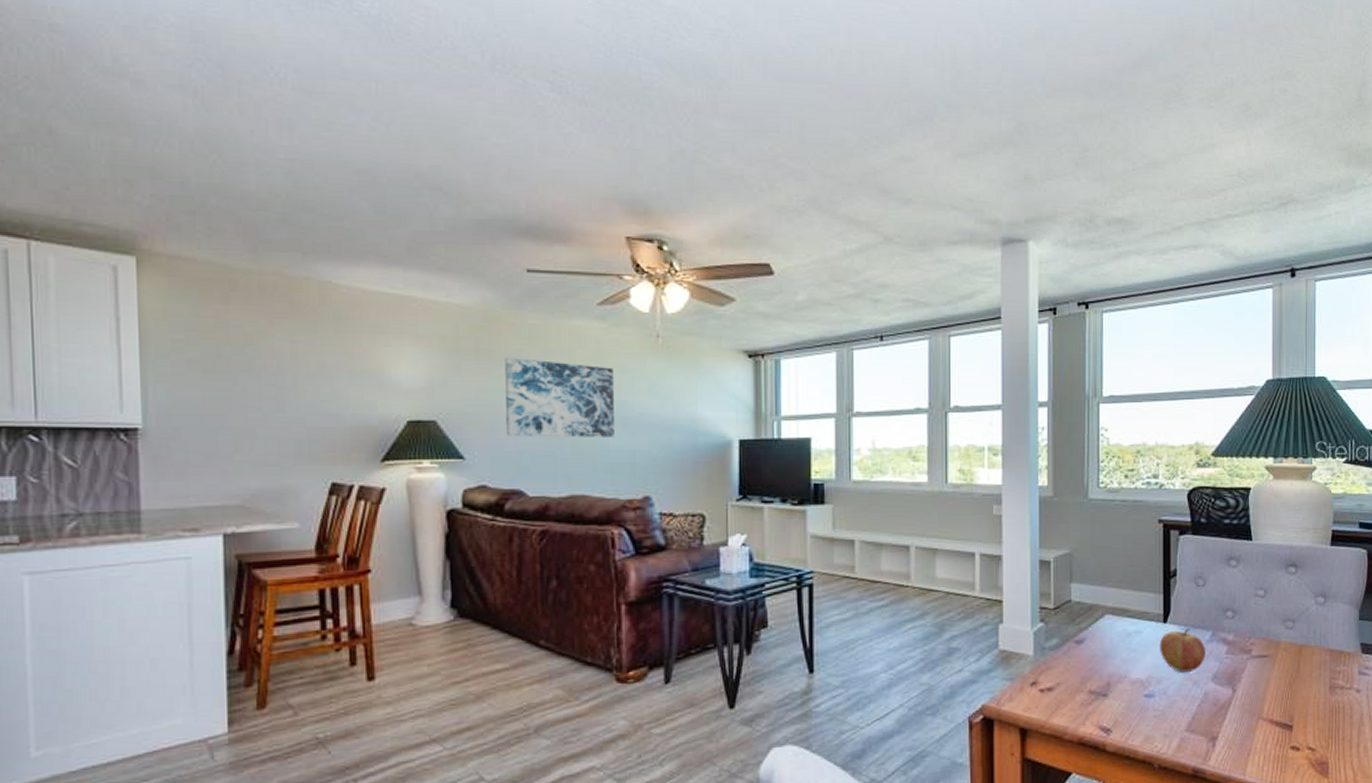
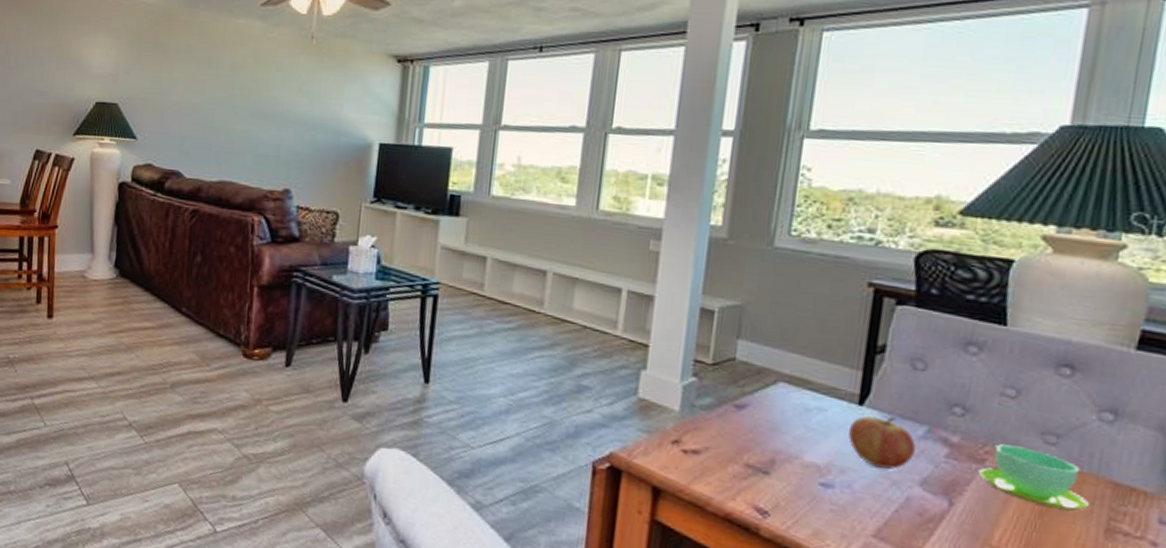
wall art: present [505,357,614,438] -> none [172,50,269,131]
cup: none [1248,634,1319,679] -> present [977,444,1091,511]

